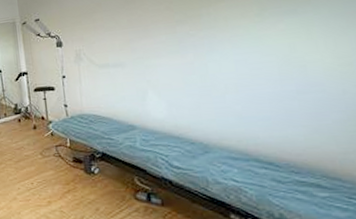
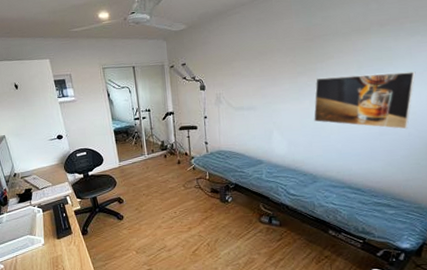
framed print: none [200,10,348,86] -> present [313,71,416,130]

